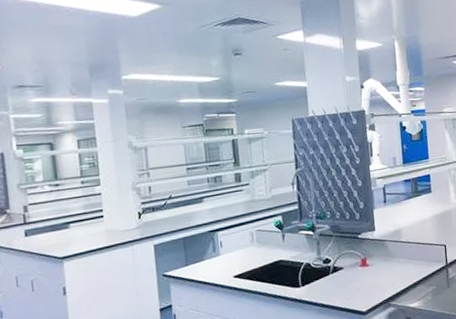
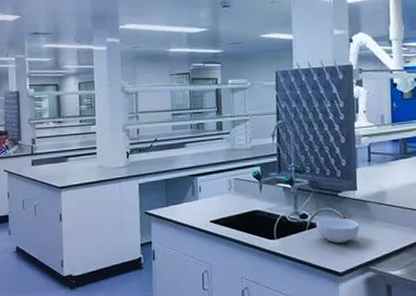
cereal bowl: none [339,258,380,284] -> present [316,217,360,244]

